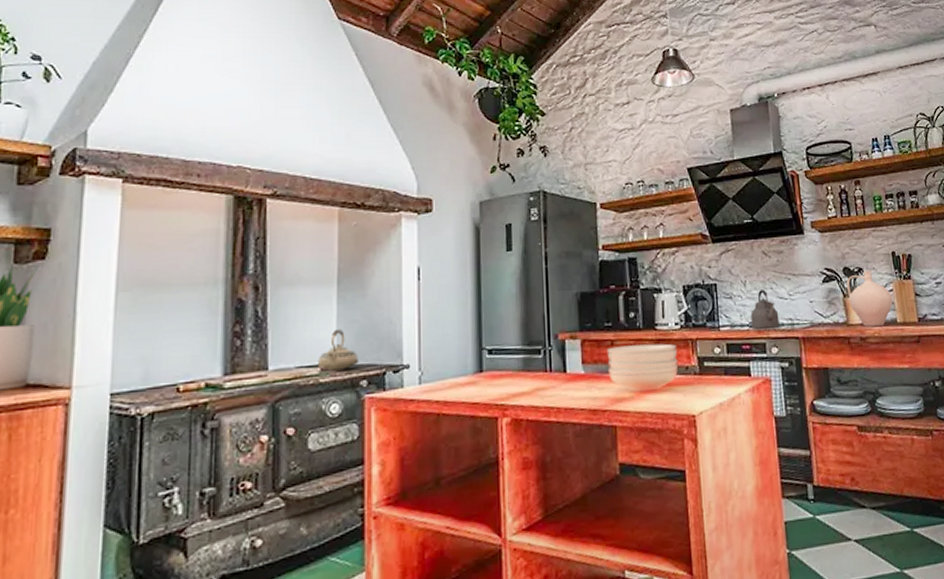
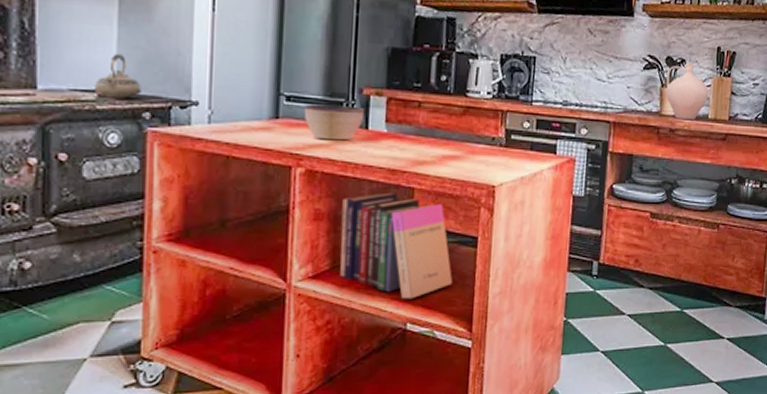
bowl: none [505,352,562,388] -> present [304,104,365,141]
books: none [548,432,666,545] -> present [340,192,452,300]
bowl: present [606,343,679,392] -> none [411,108,487,158]
kettle: present [750,290,780,329] -> none [564,69,594,109]

